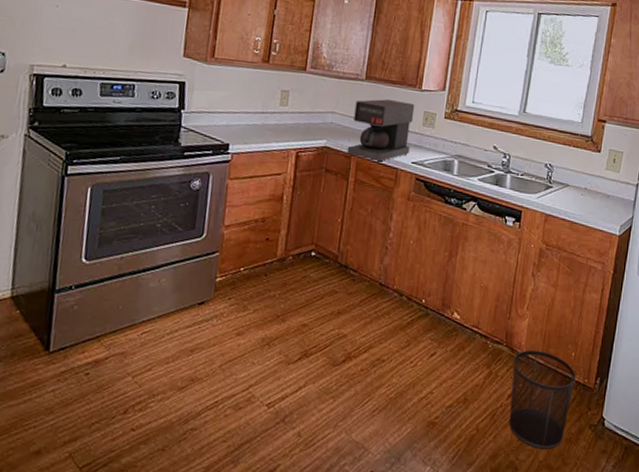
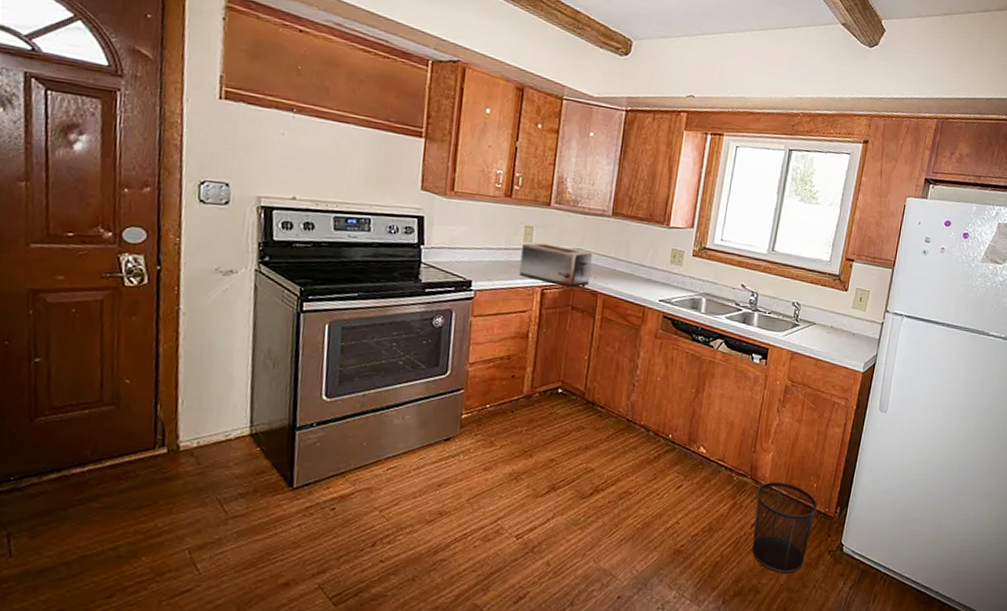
toaster: none [275,106,347,151] -> present [519,242,593,288]
coffee maker: present [346,99,415,163] -> none [593,235,663,301]

